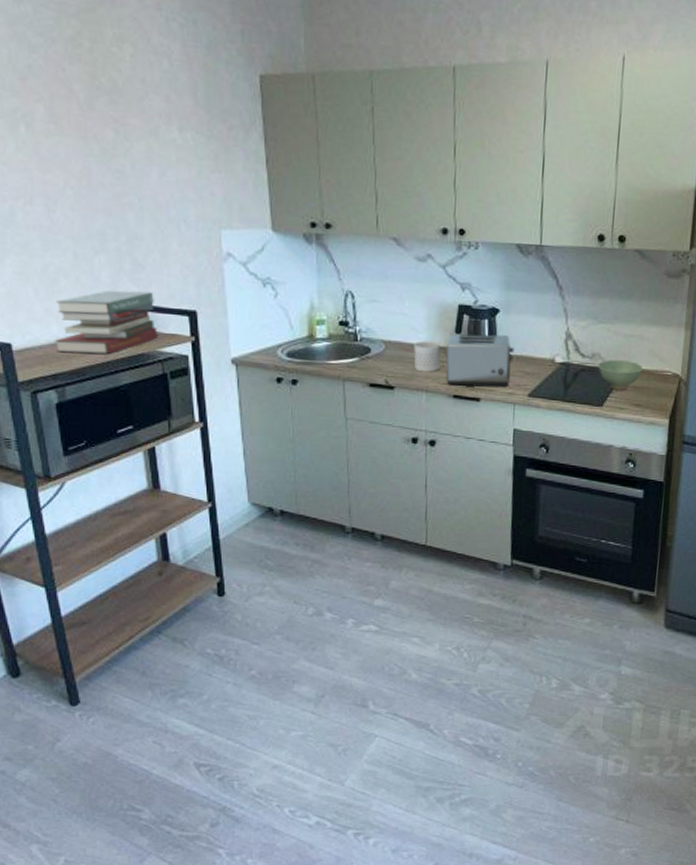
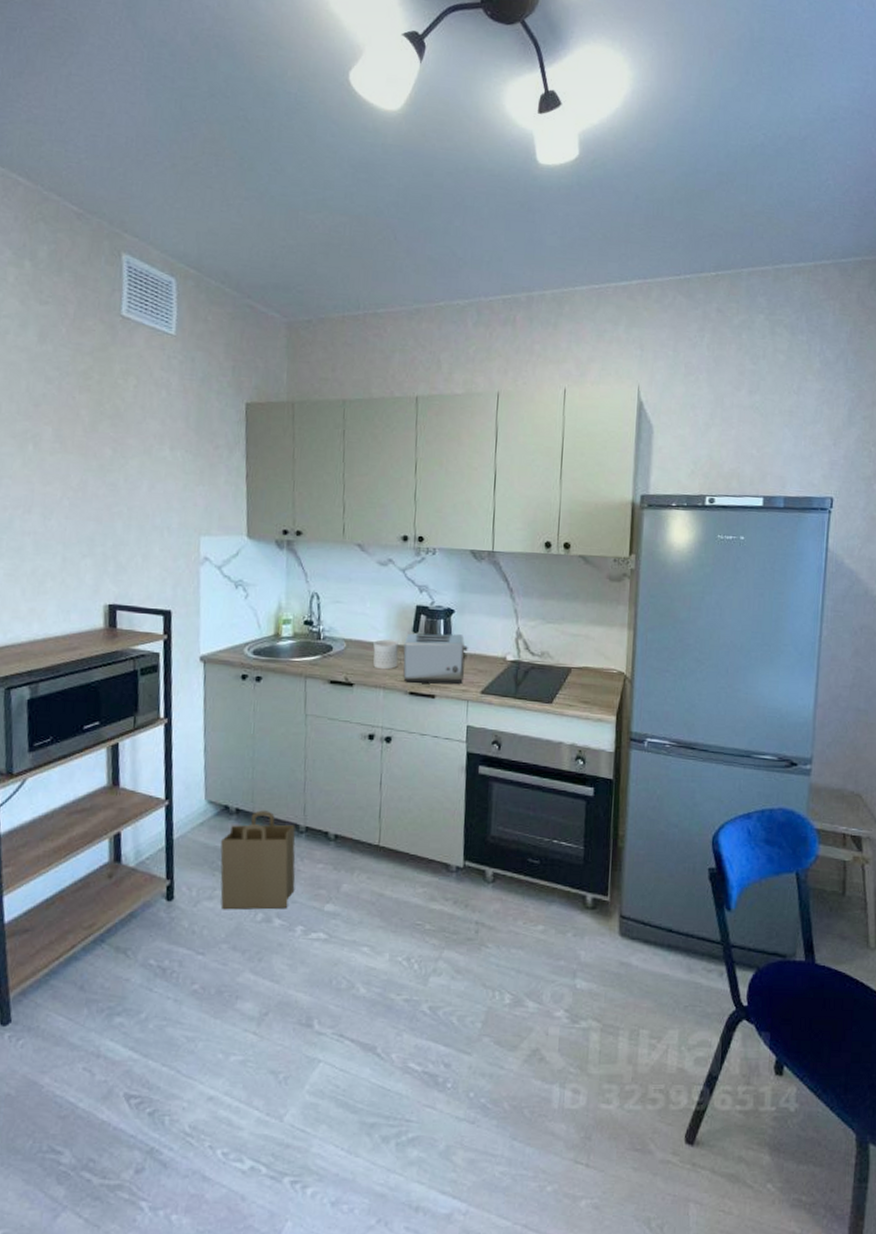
books: present [55,290,158,355] -> none [35,591,133,652]
shopping bag: none [268,512,344,605] -> present [220,810,296,910]
bowl: present [597,360,643,390] -> none [546,658,589,687]

